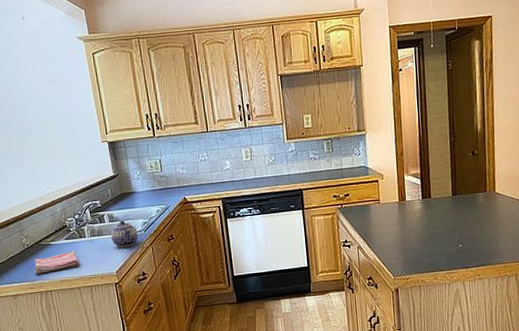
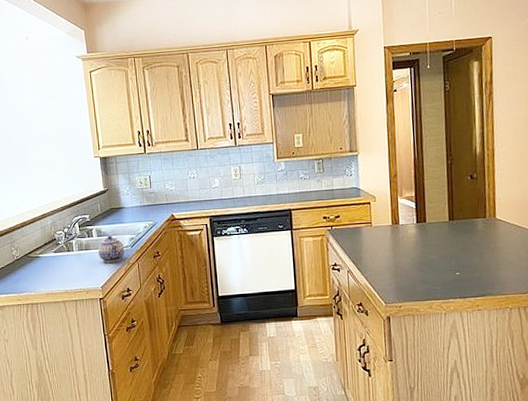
dish towel: present [34,251,79,274] -> none [22,264,65,286]

